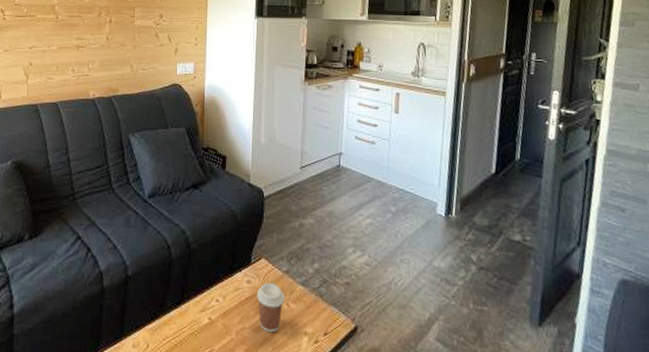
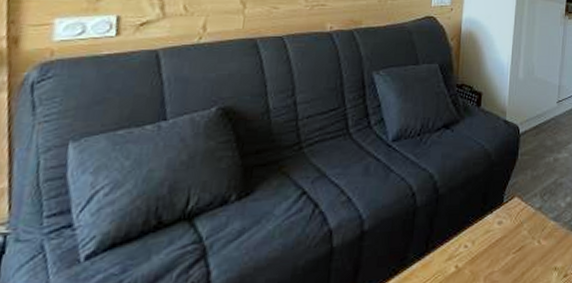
coffee cup: present [256,282,284,333] -> none [507,221,536,273]

